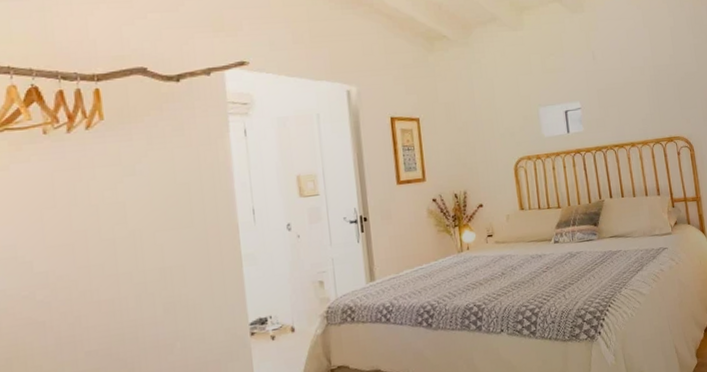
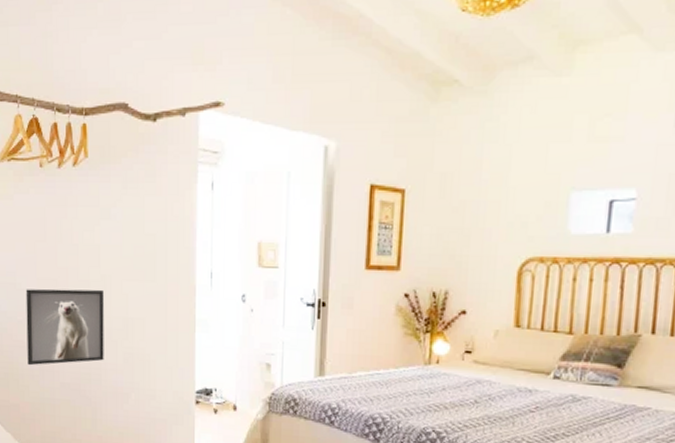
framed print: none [31,245,140,343] -> present [25,288,104,366]

